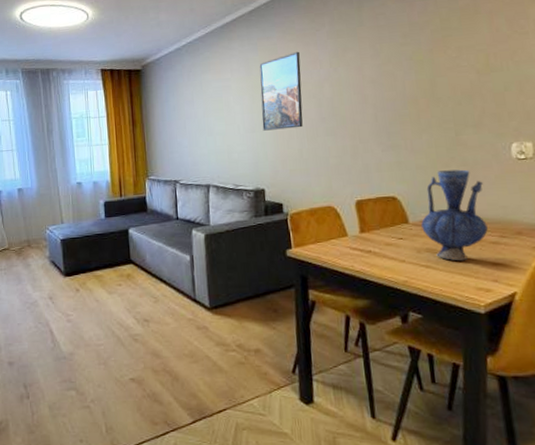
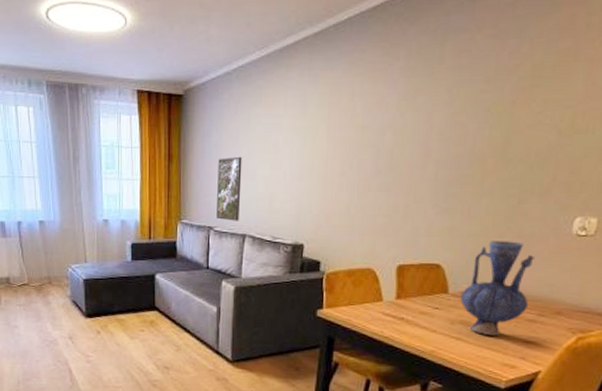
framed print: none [177,116,202,174] -> present [217,156,242,221]
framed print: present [259,51,303,131] -> none [311,89,365,180]

